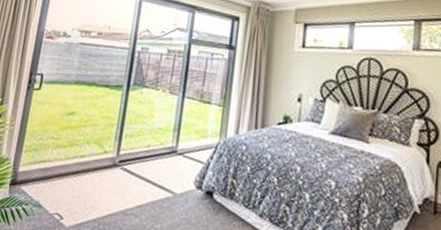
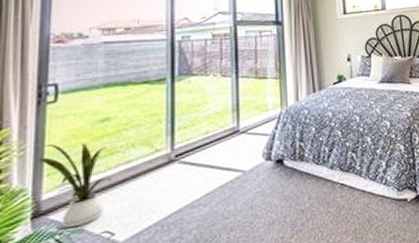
house plant: none [20,125,68,203] -> present [37,143,111,229]

